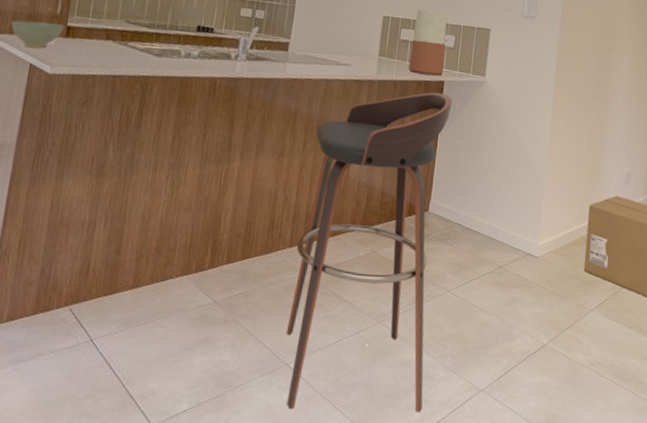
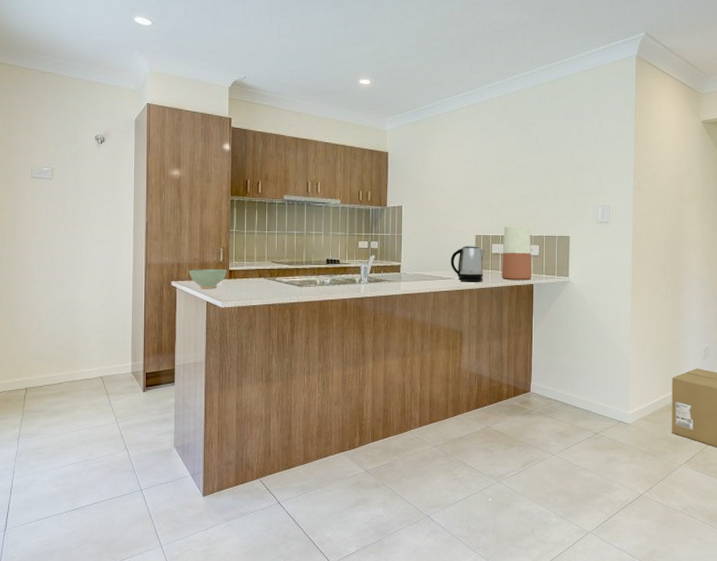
bar stool: present [286,92,453,413] -> none [424,294,542,551]
kettle: none [349,26,392,73] -> present [450,245,484,282]

